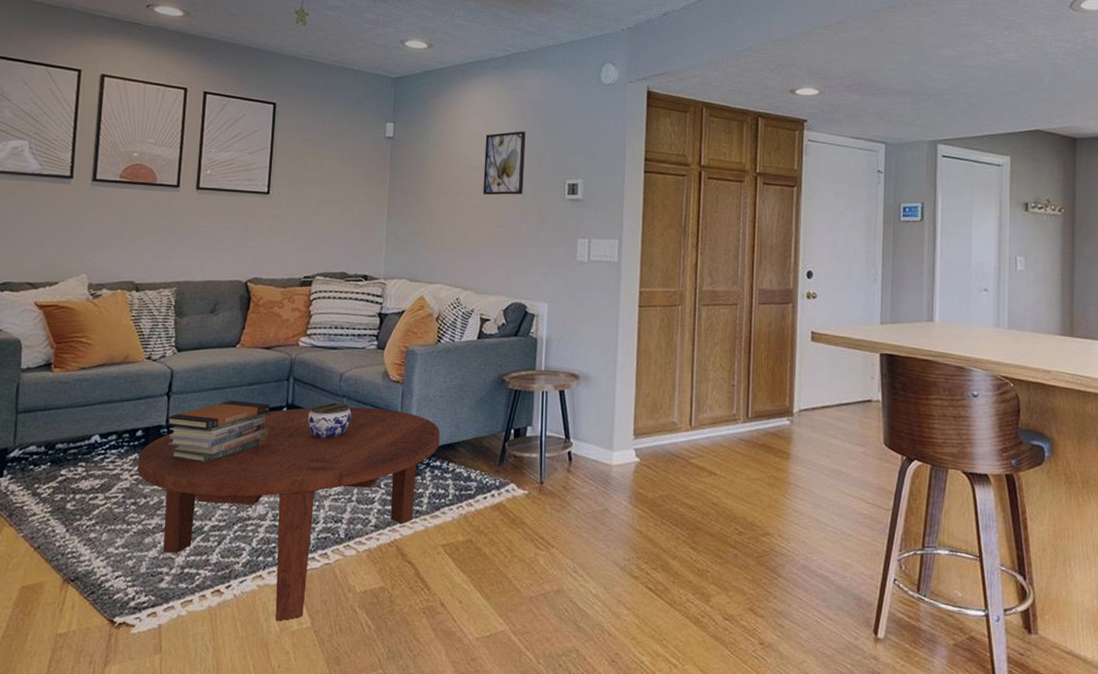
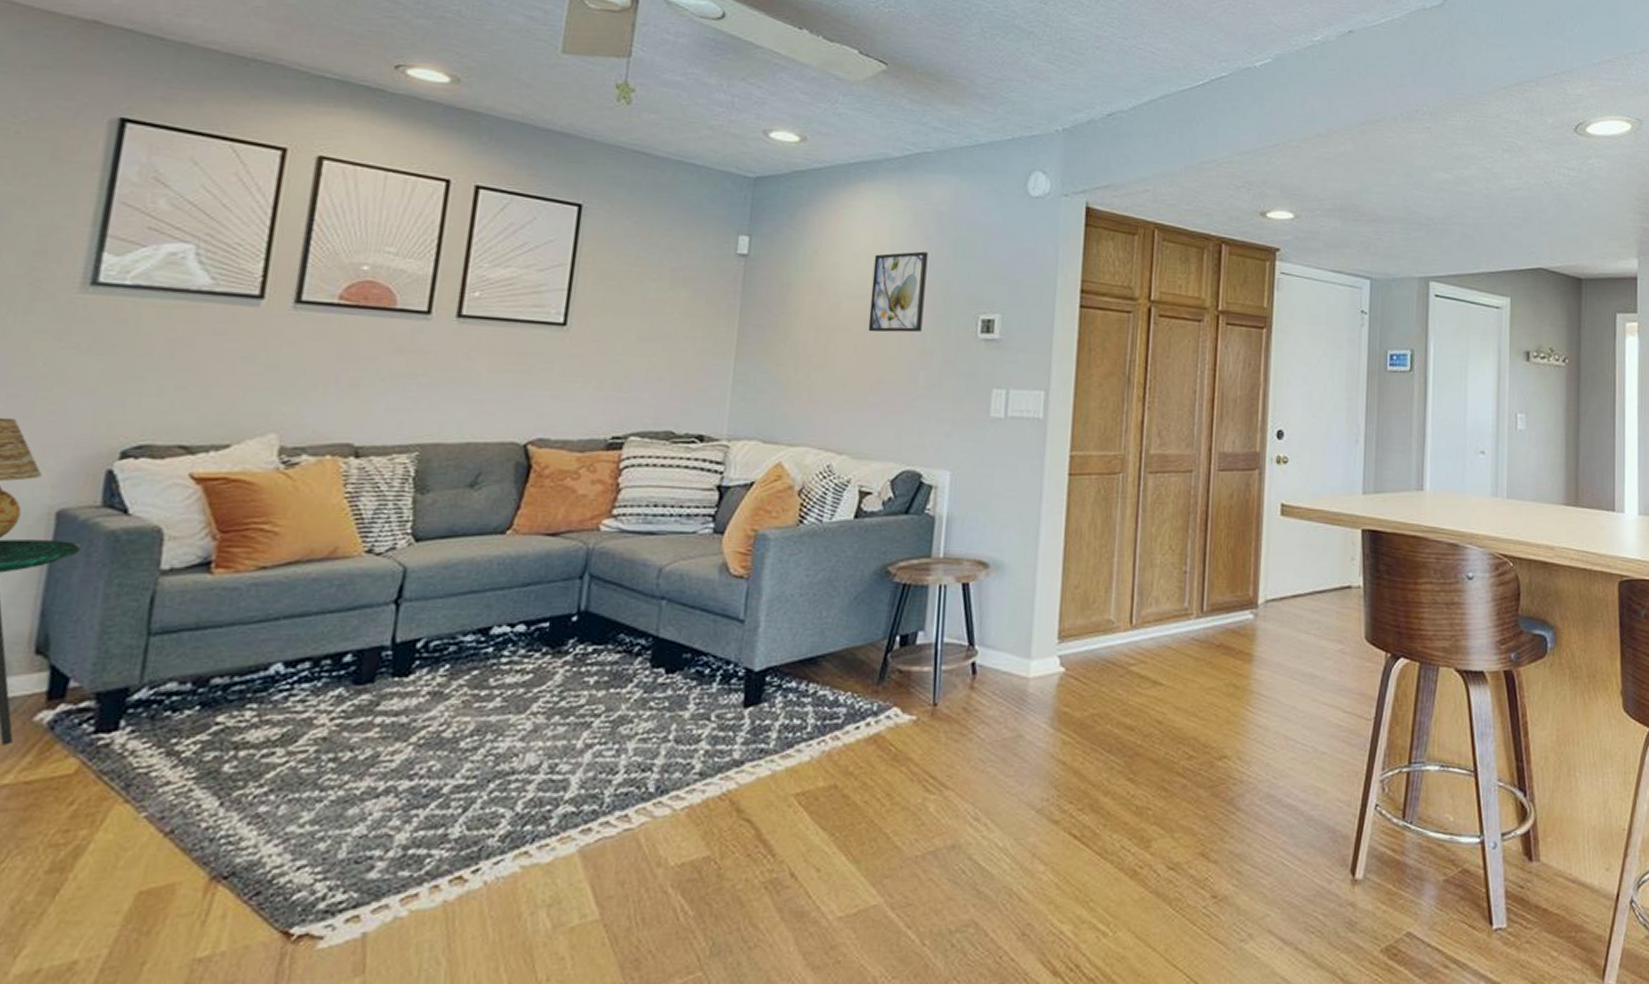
coffee table: present [137,407,440,621] -> none [341,613,798,915]
book stack: present [166,400,270,463] -> none [390,607,553,698]
jar: present [307,402,352,439] -> none [607,606,673,657]

